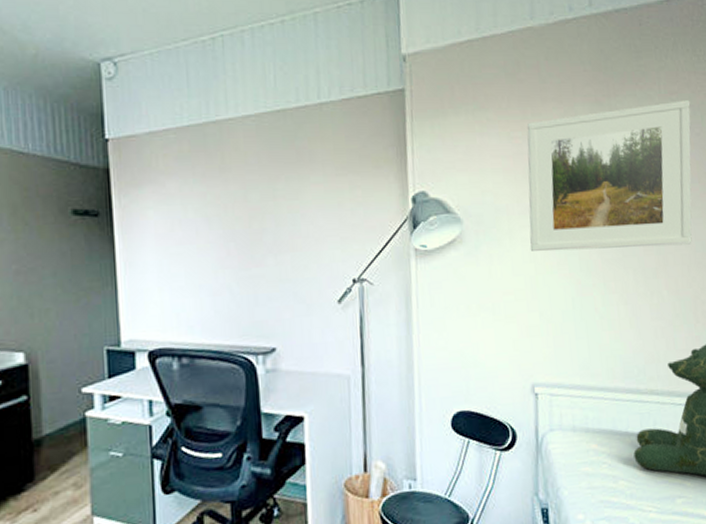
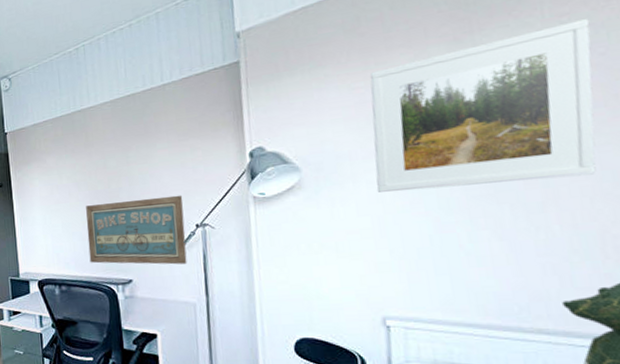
wall art: none [218,242,342,329] -> present [86,195,187,265]

